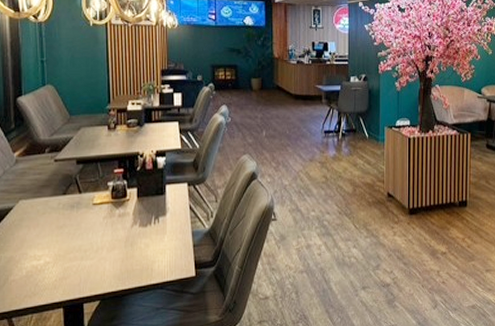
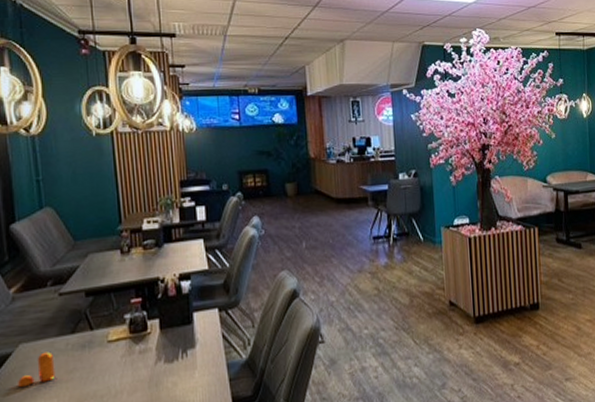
pepper shaker: none [16,209,48,238] -> present [17,351,56,388]

